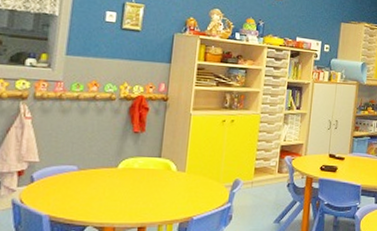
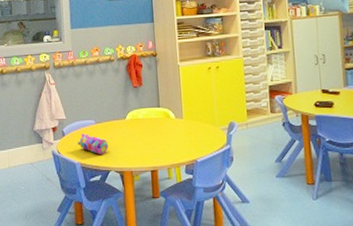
pencil case: none [49,181,90,206] -> present [77,134,108,154]

